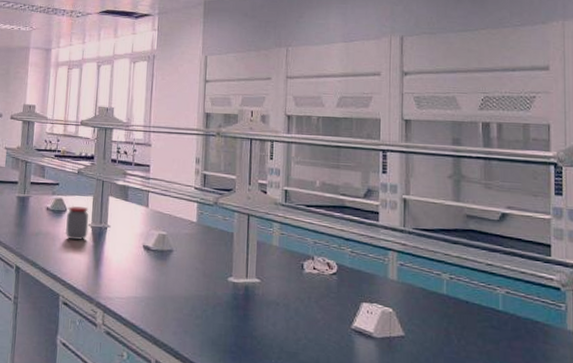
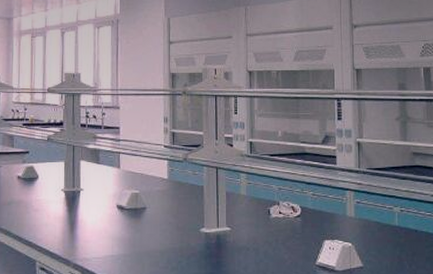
jar: present [66,205,89,241] -> none [39,172,62,206]

